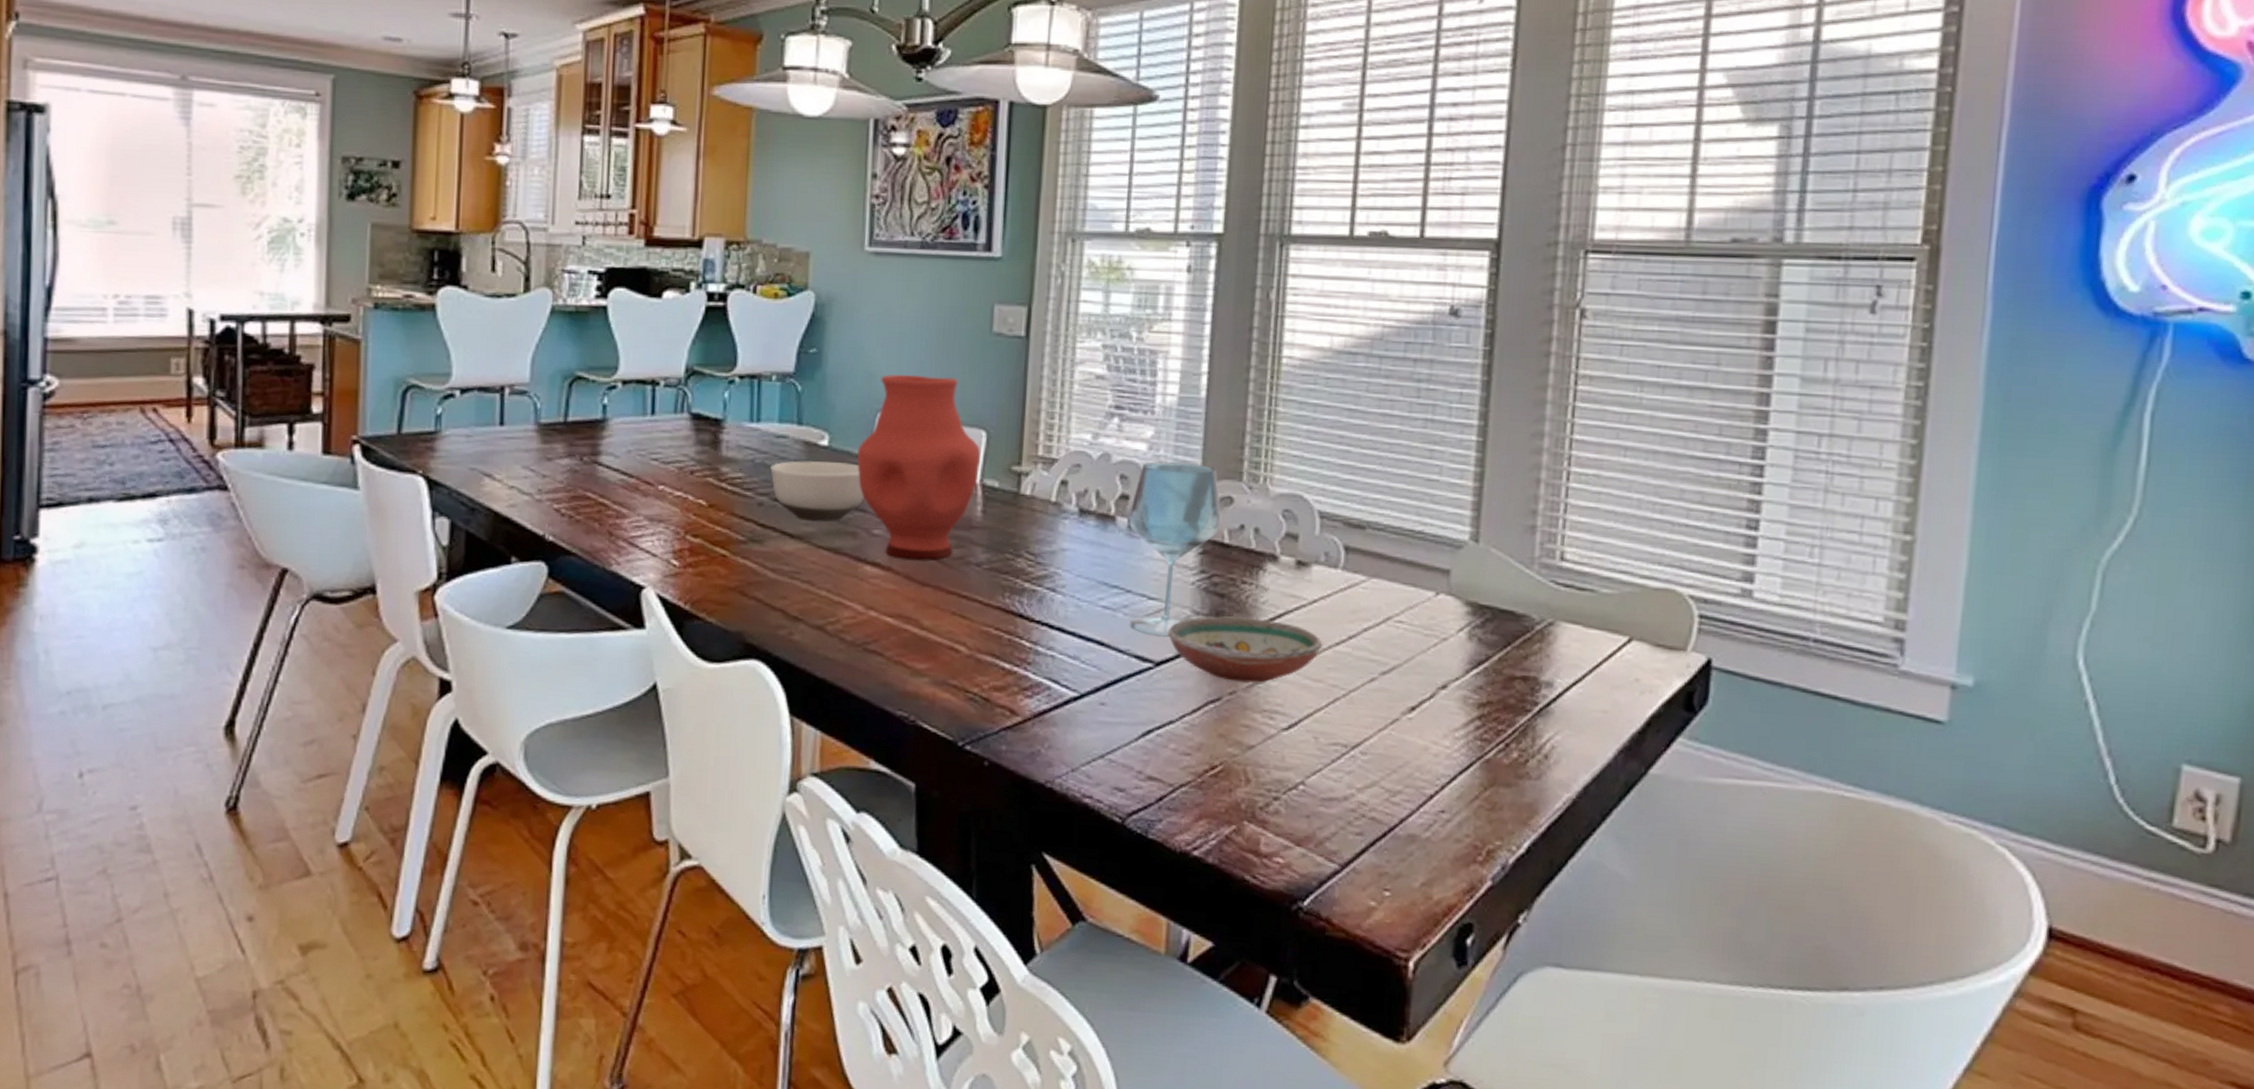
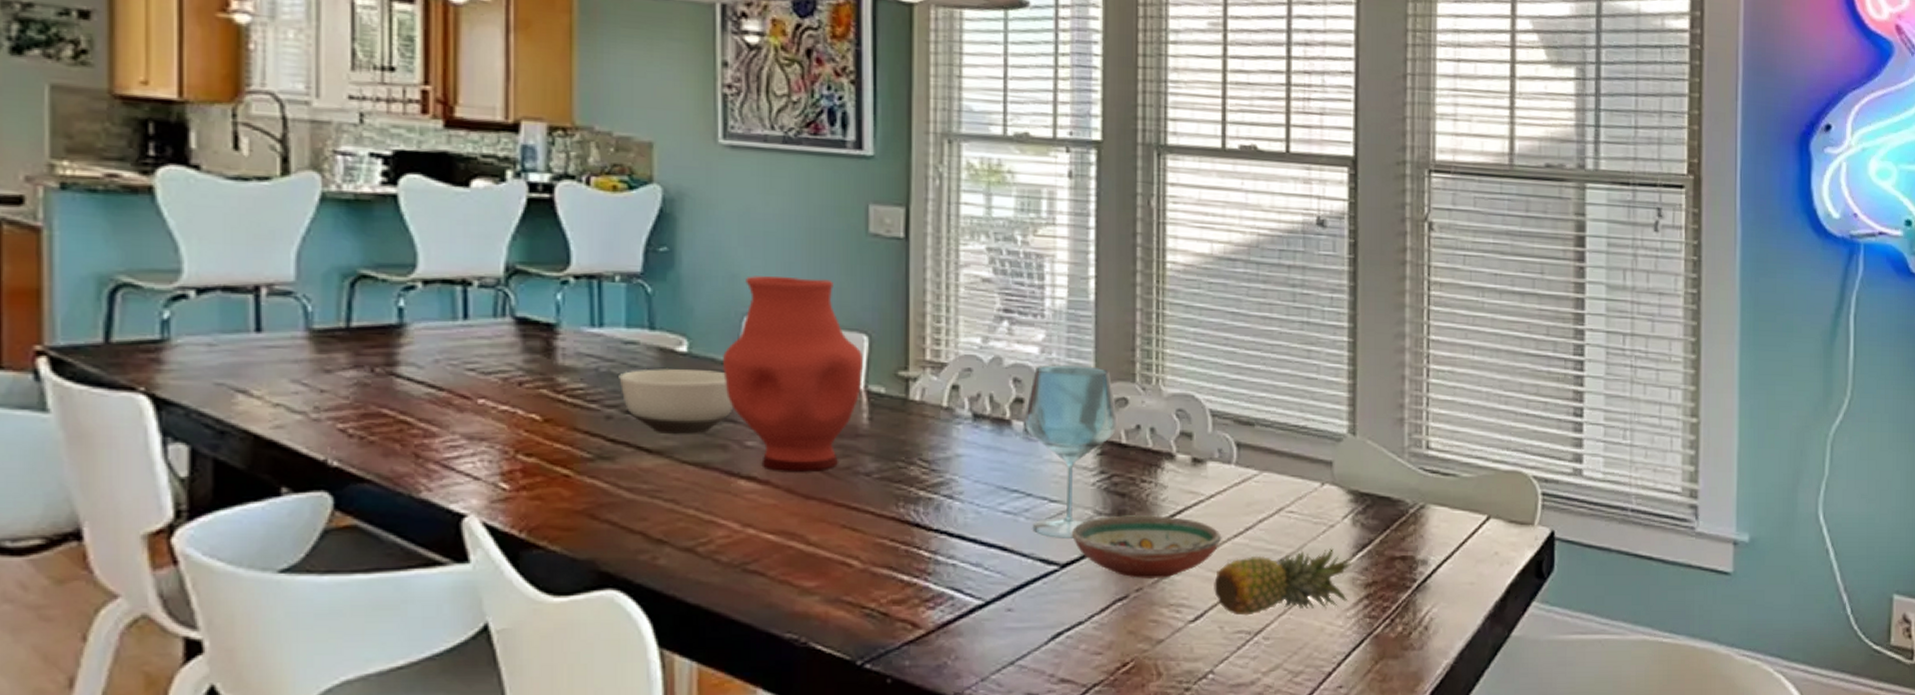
fruit: none [1310,661,1465,728] -> present [1214,547,1353,616]

